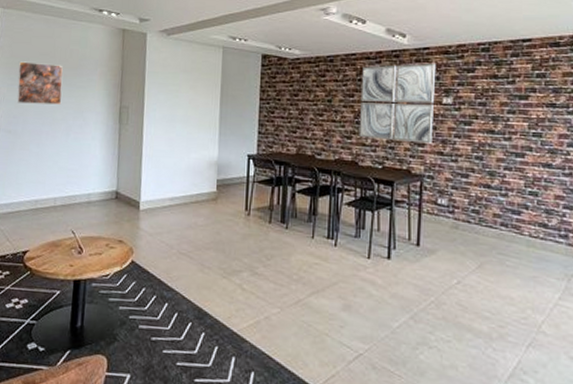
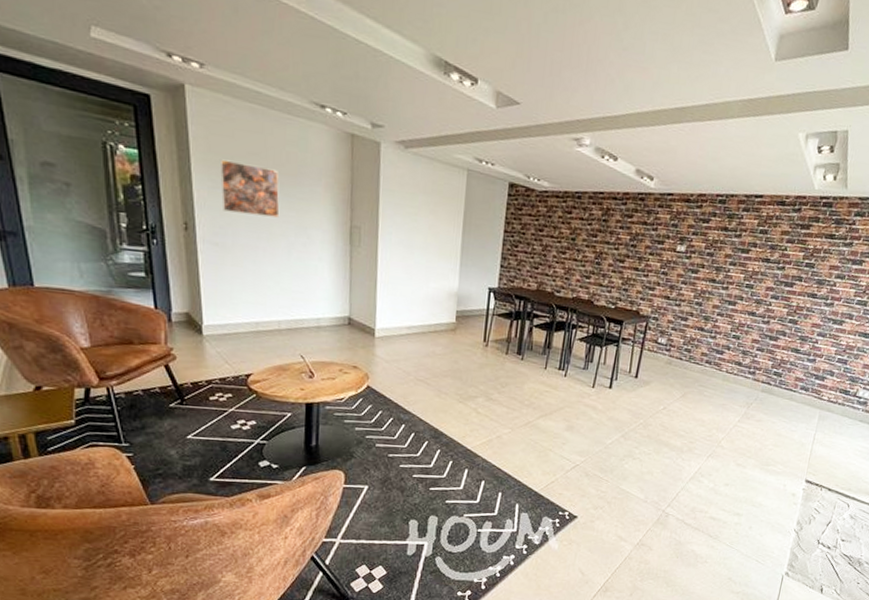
wall art: present [359,64,436,144] -> none [597,207,676,288]

